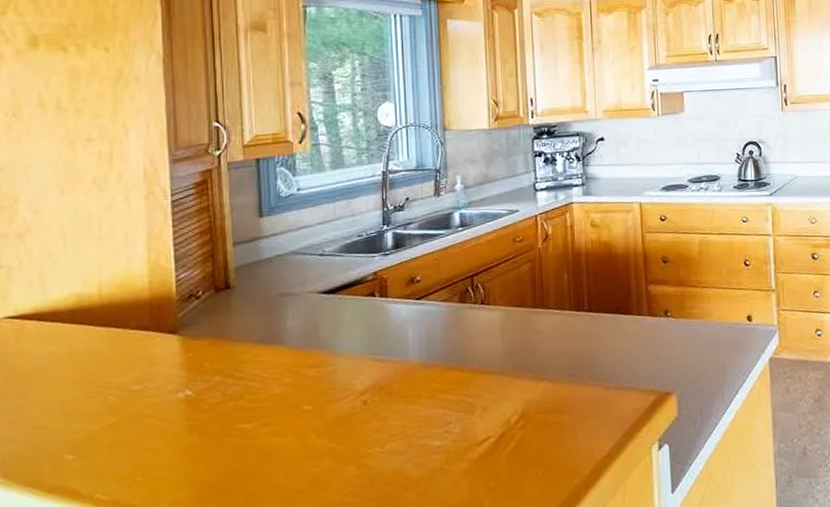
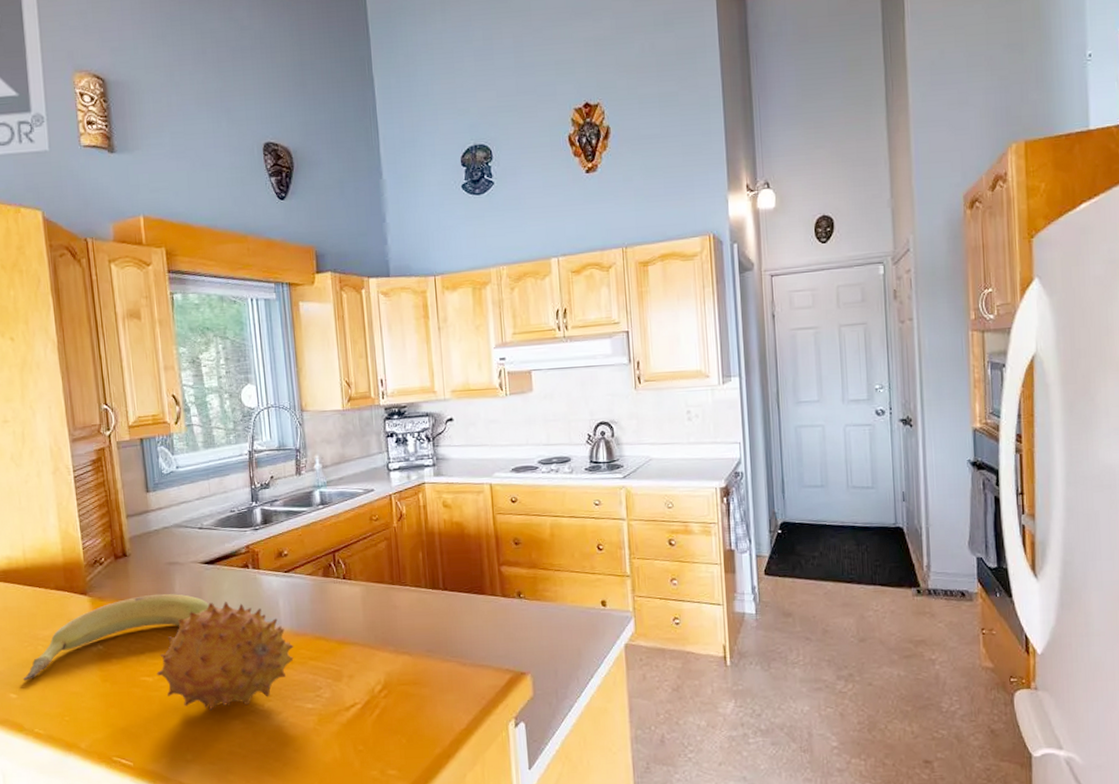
banana: none [85,328,327,439] -> present [23,594,210,681]
fruit: none [257,334,423,457] -> present [157,602,294,711]

